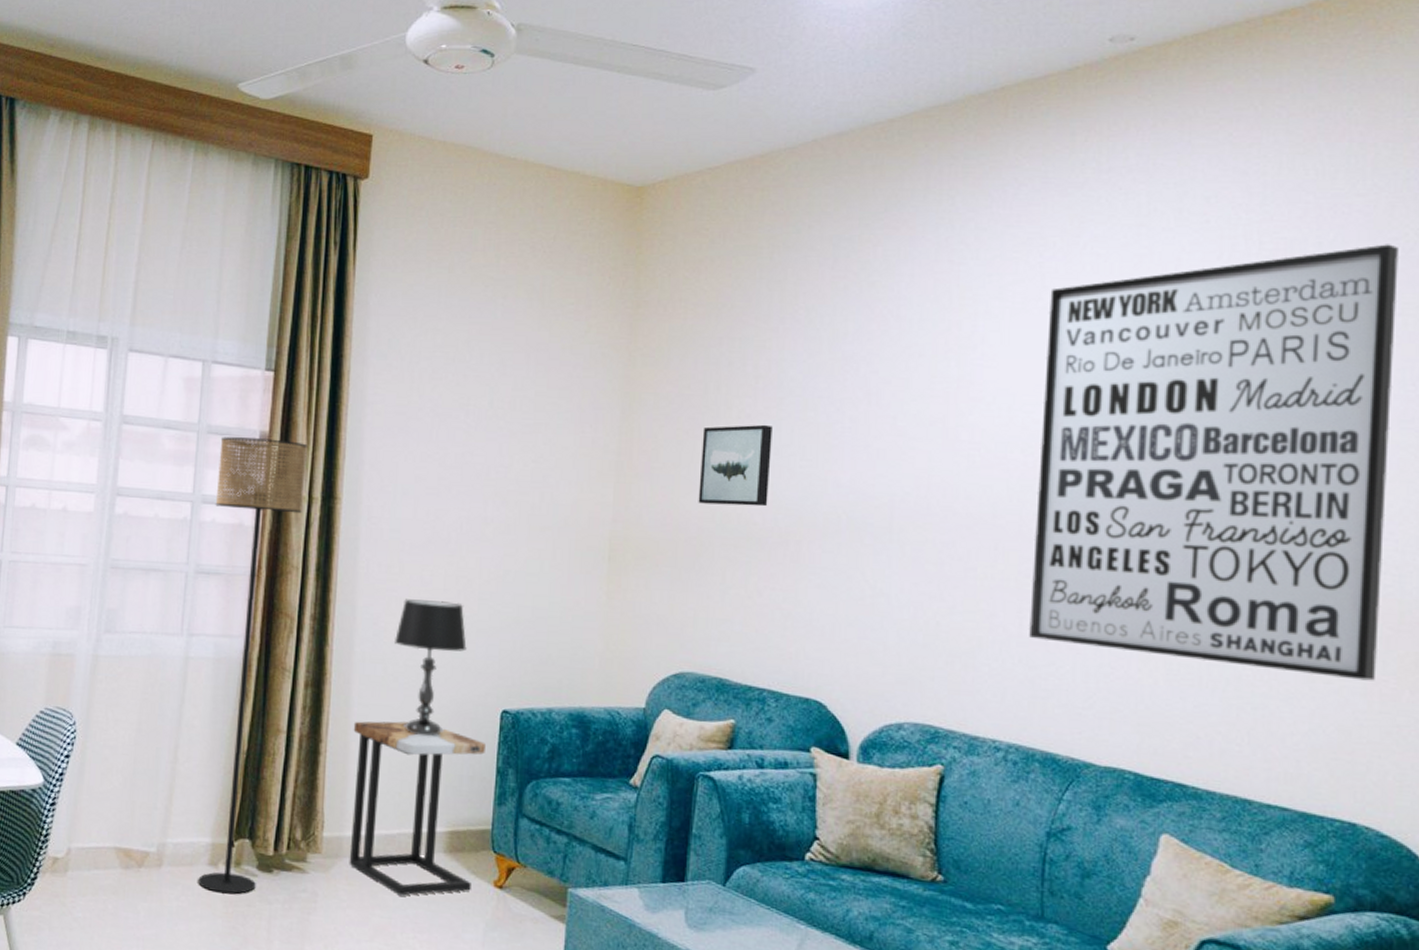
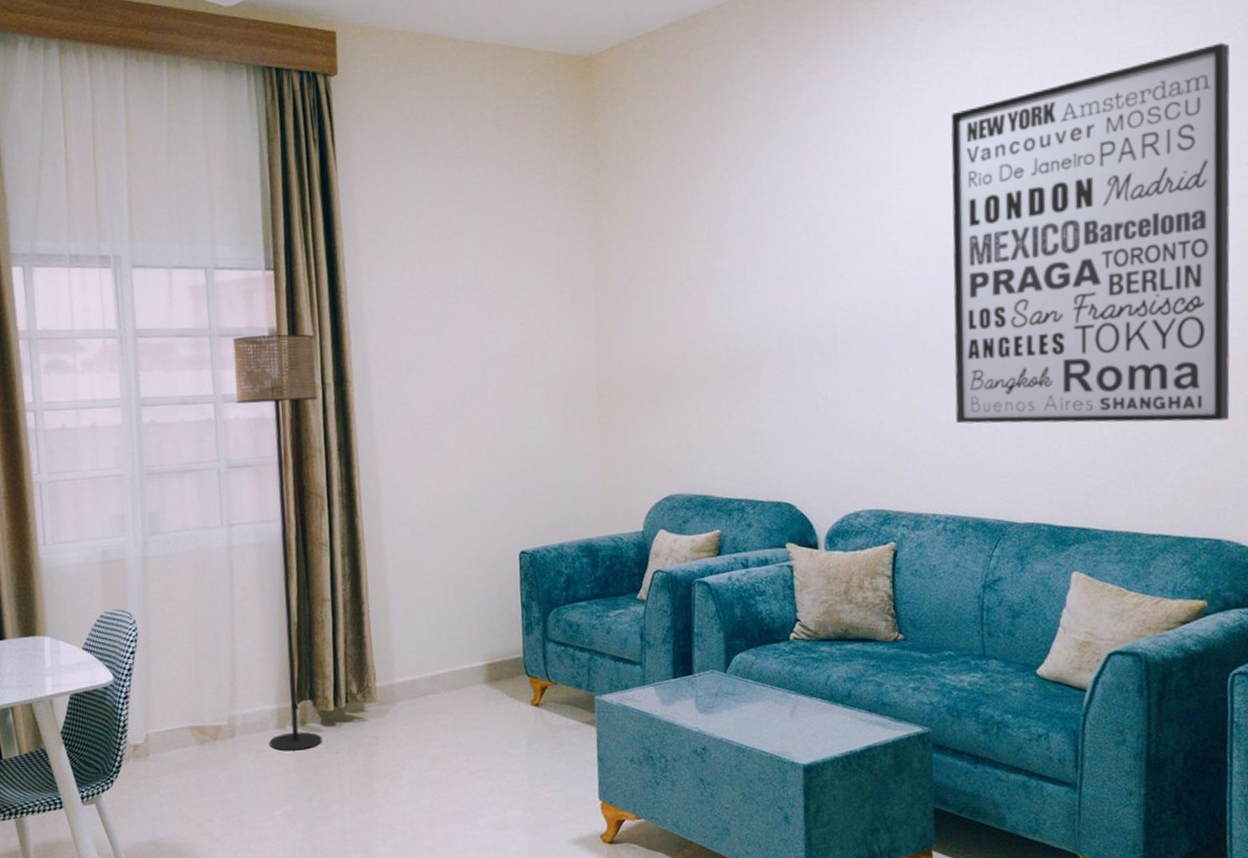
side table: present [349,721,485,897] -> none [390,575,512,728]
table lamp: present [395,599,467,736] -> none [417,461,482,584]
wall art: present [698,424,772,507] -> none [667,265,730,344]

